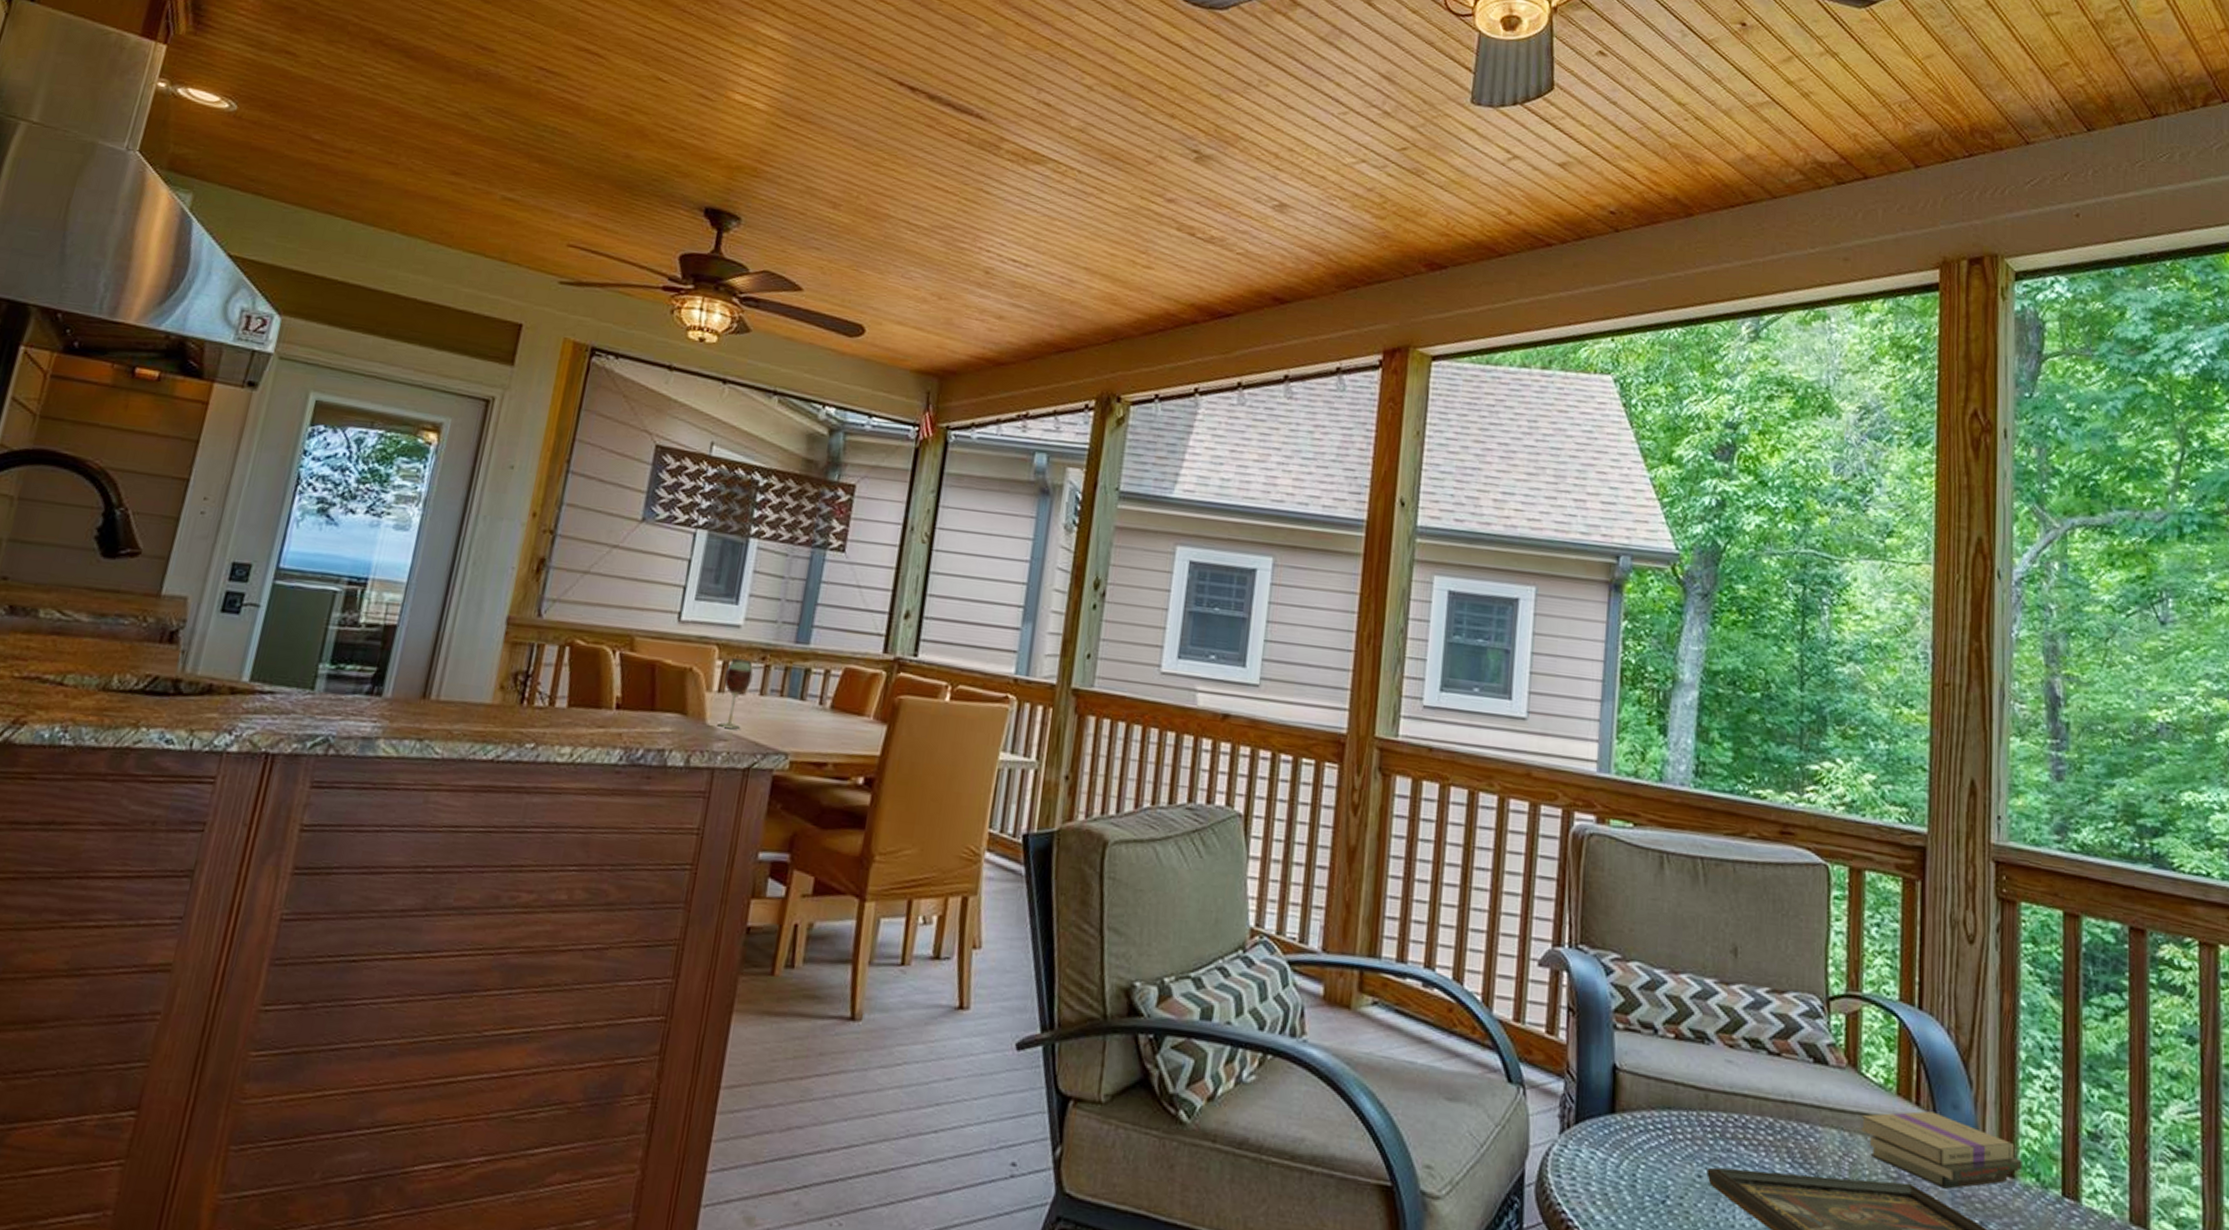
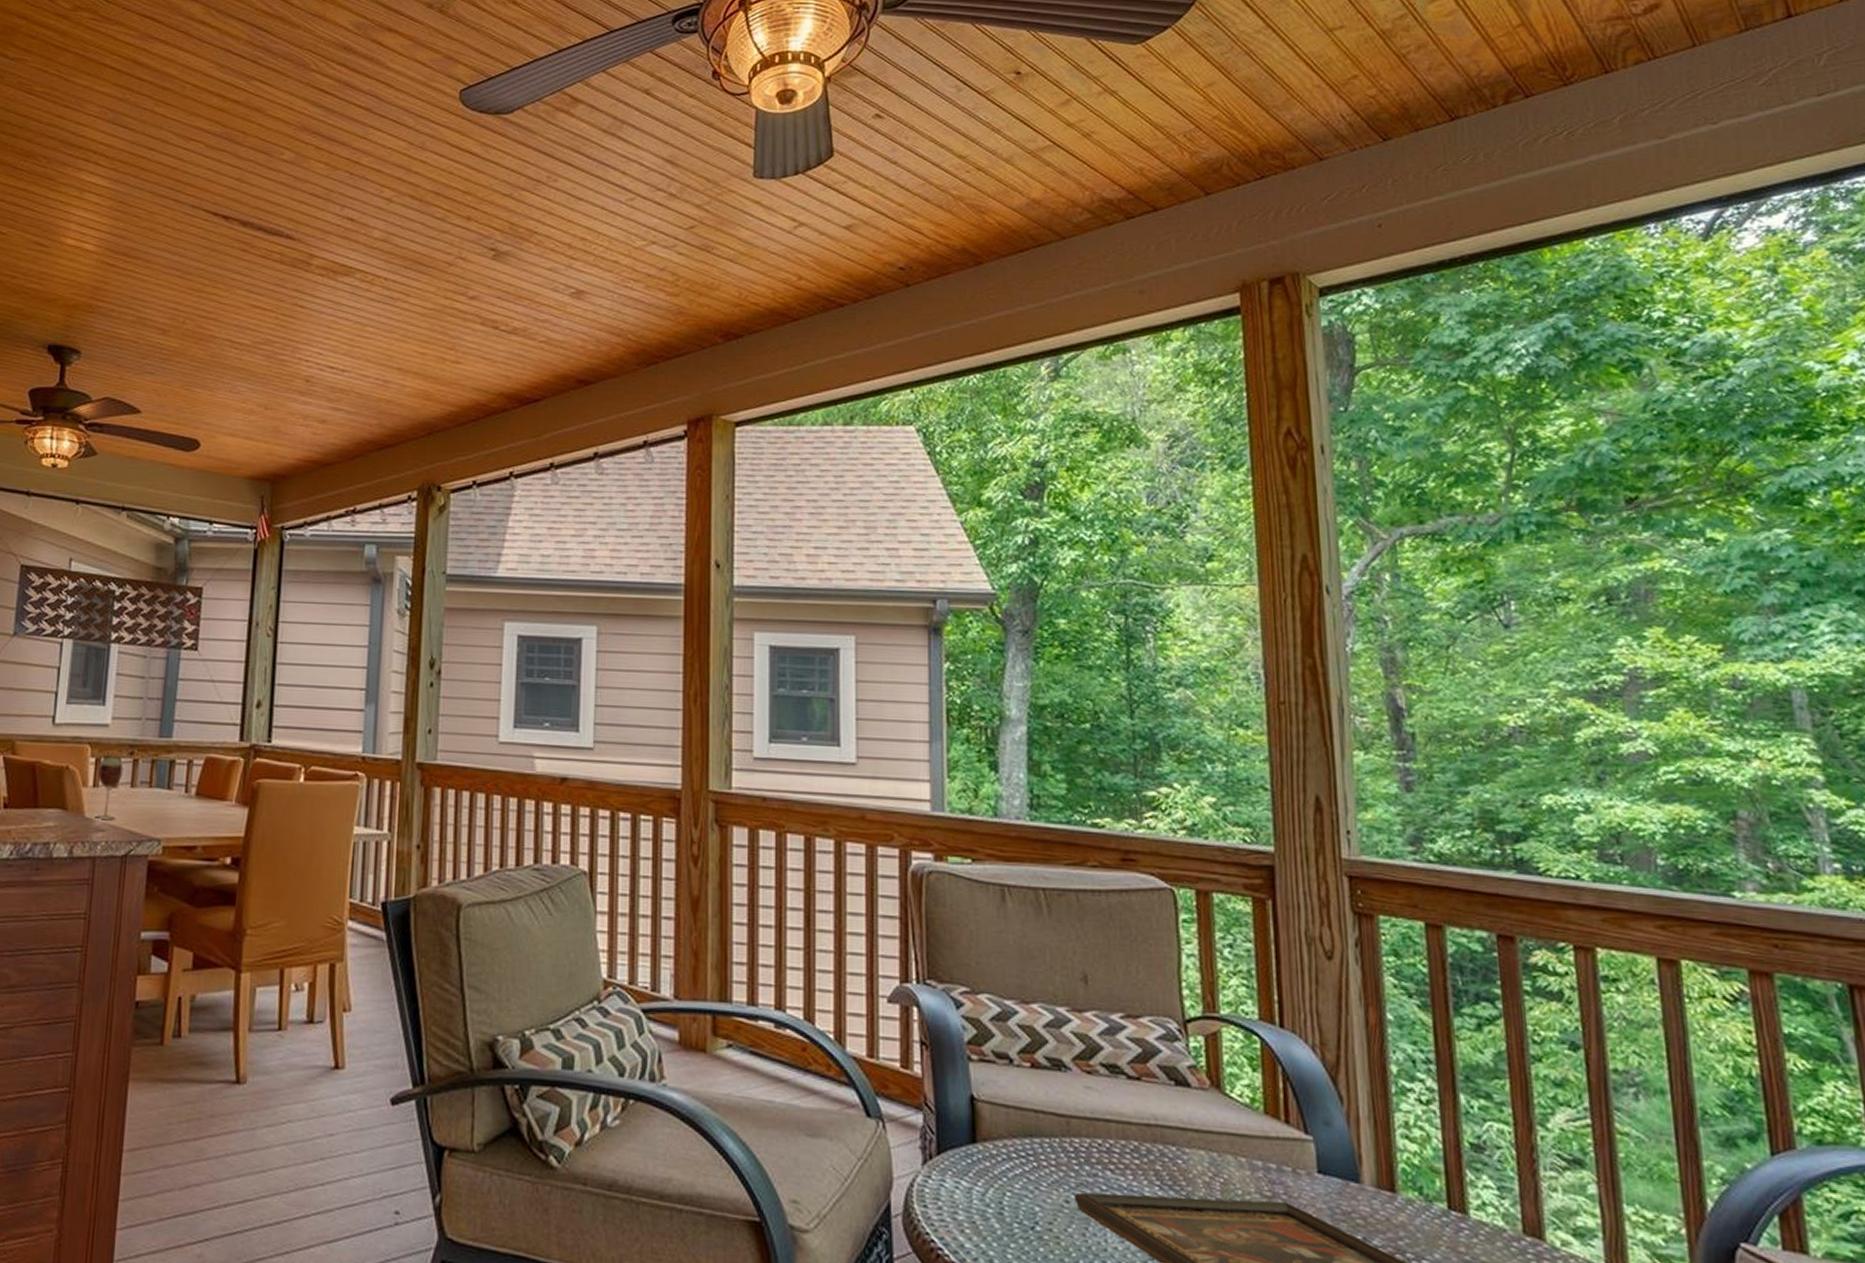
books: present [1862,1111,2022,1189] -> none [1230,1128,1403,1206]

